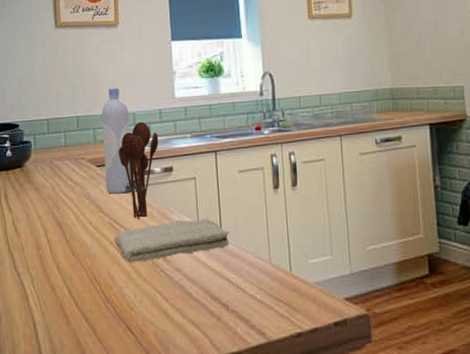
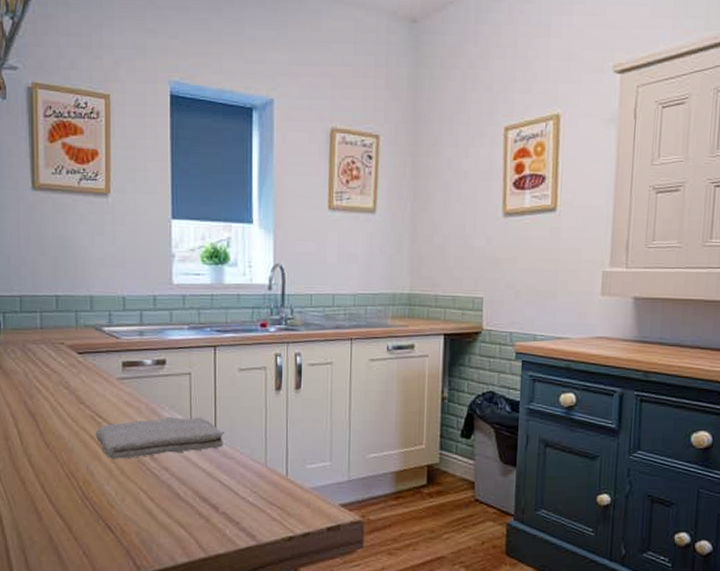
bottle: present [101,88,131,194] -> none [86,266,119,385]
utensil holder: present [118,121,159,219] -> none [103,307,151,414]

